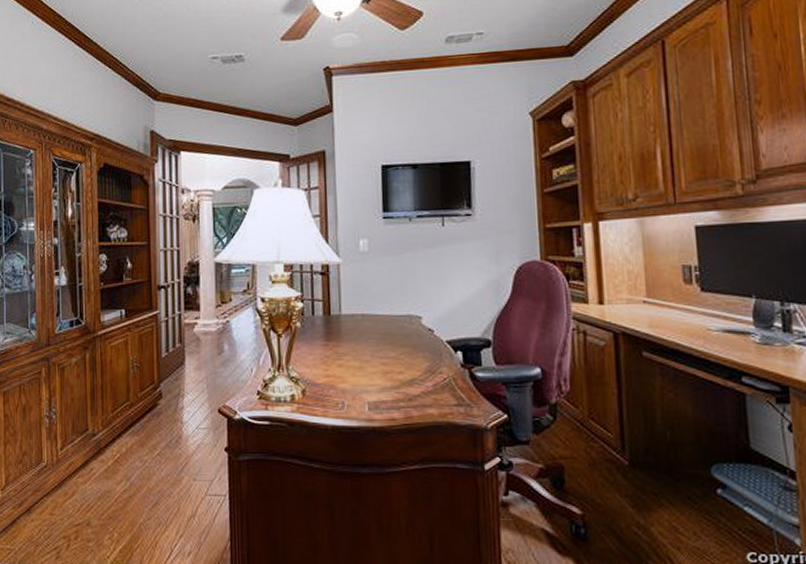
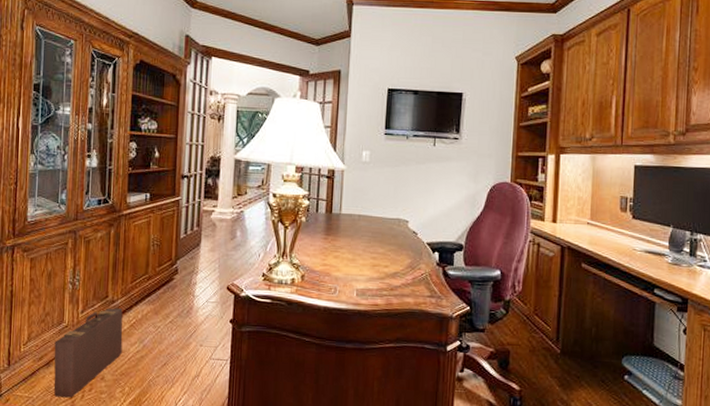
briefcase: none [34,442,108,548] -> present [54,308,123,398]

